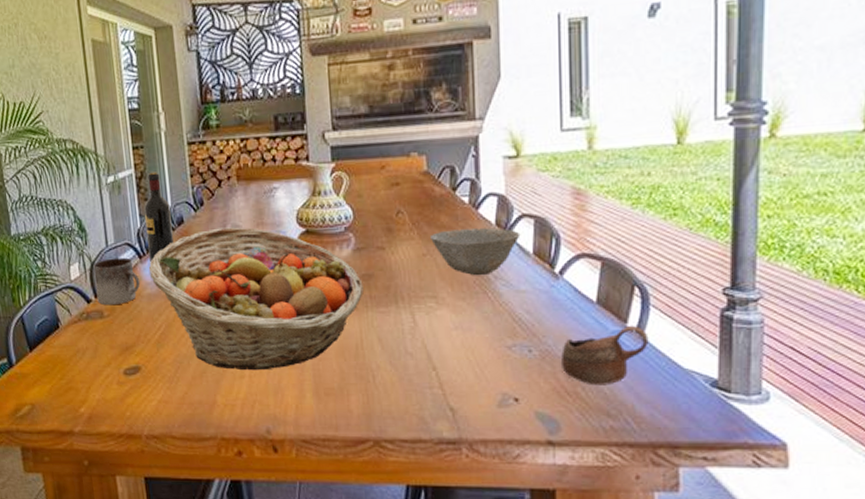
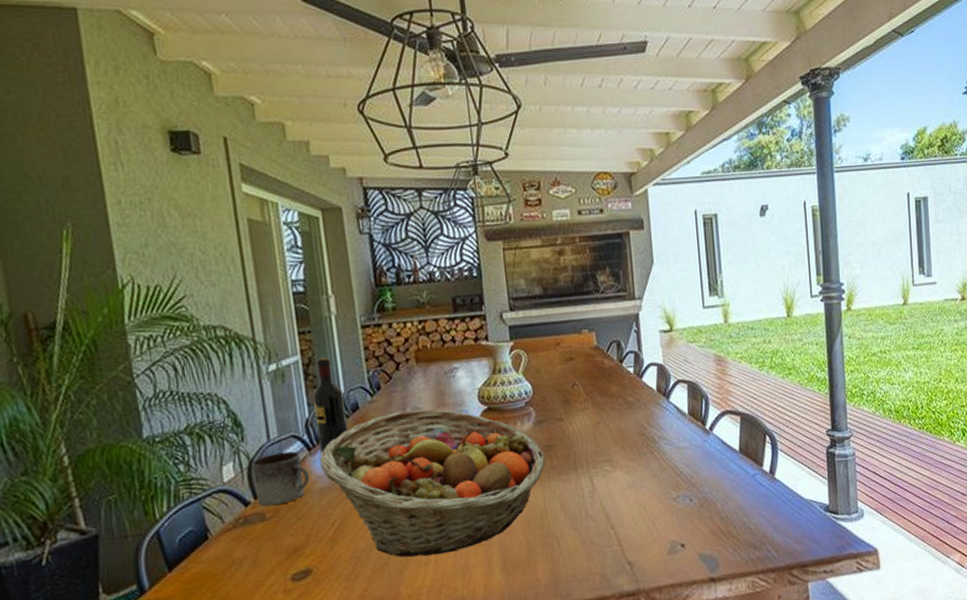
ceramic bowl: present [431,228,521,276] -> none [603,393,678,438]
cup: present [561,325,649,386] -> none [716,467,779,523]

